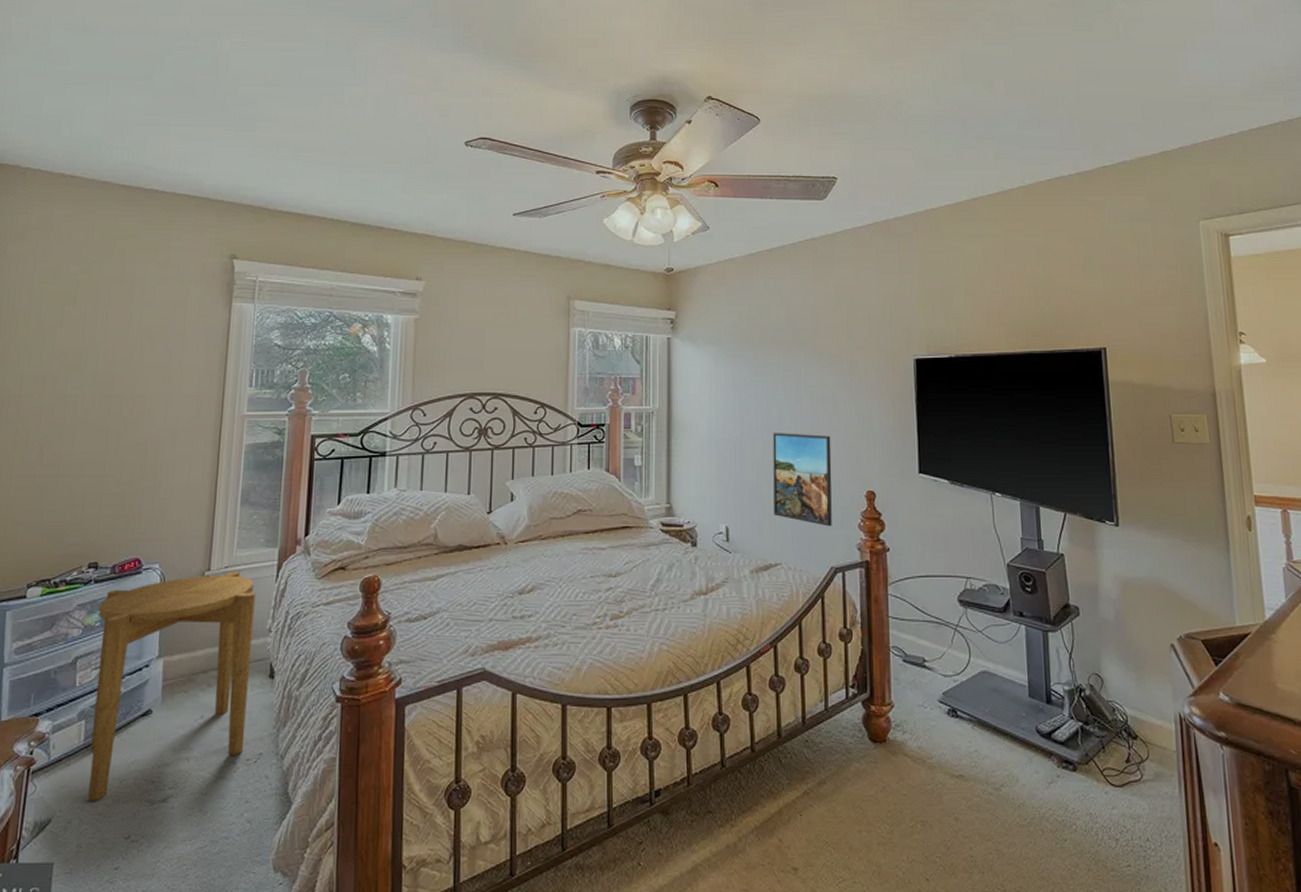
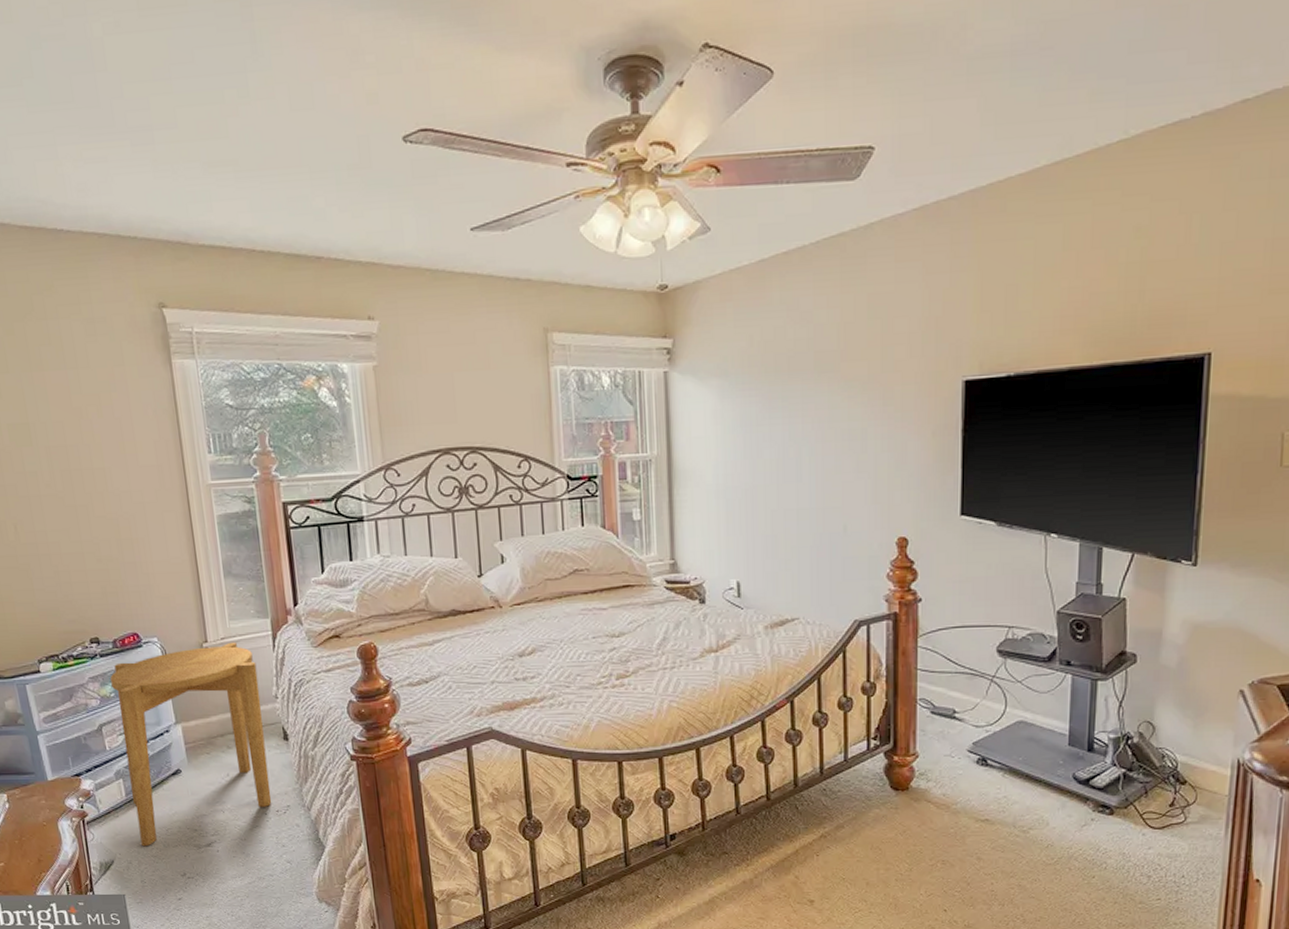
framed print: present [773,433,832,527] -> none [789,476,858,578]

